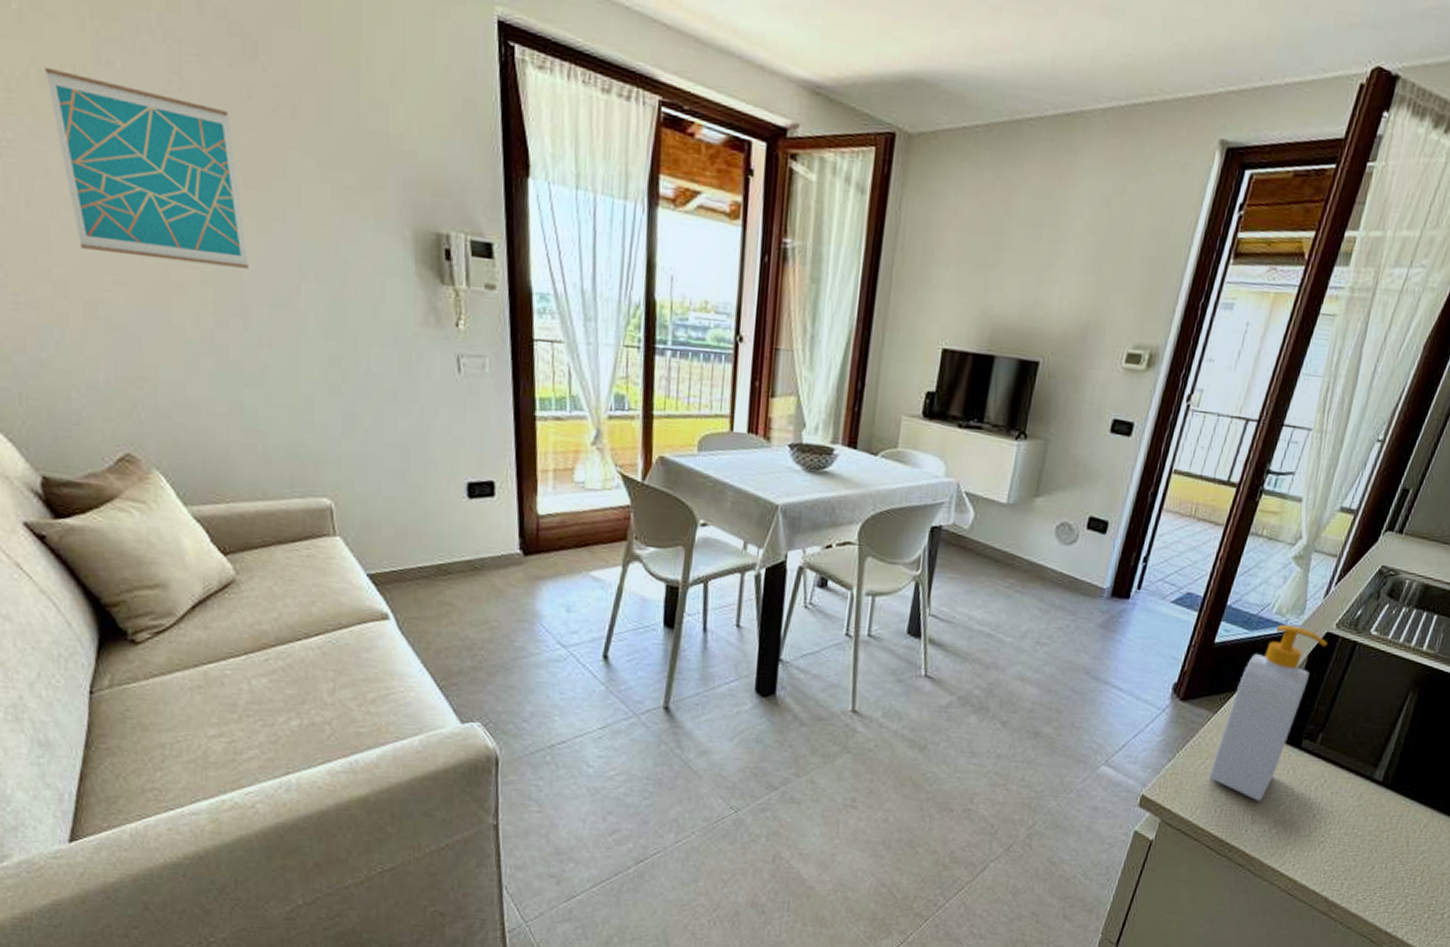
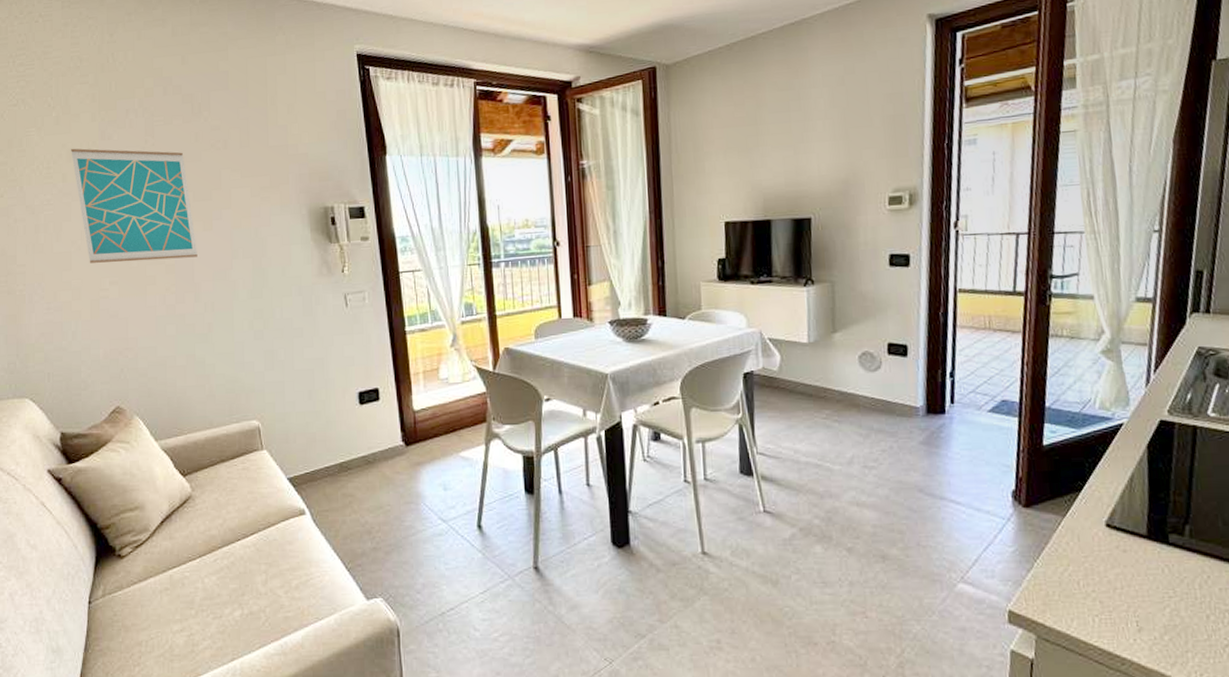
soap bottle: present [1209,624,1328,802] -> none [1075,417,1165,606]

